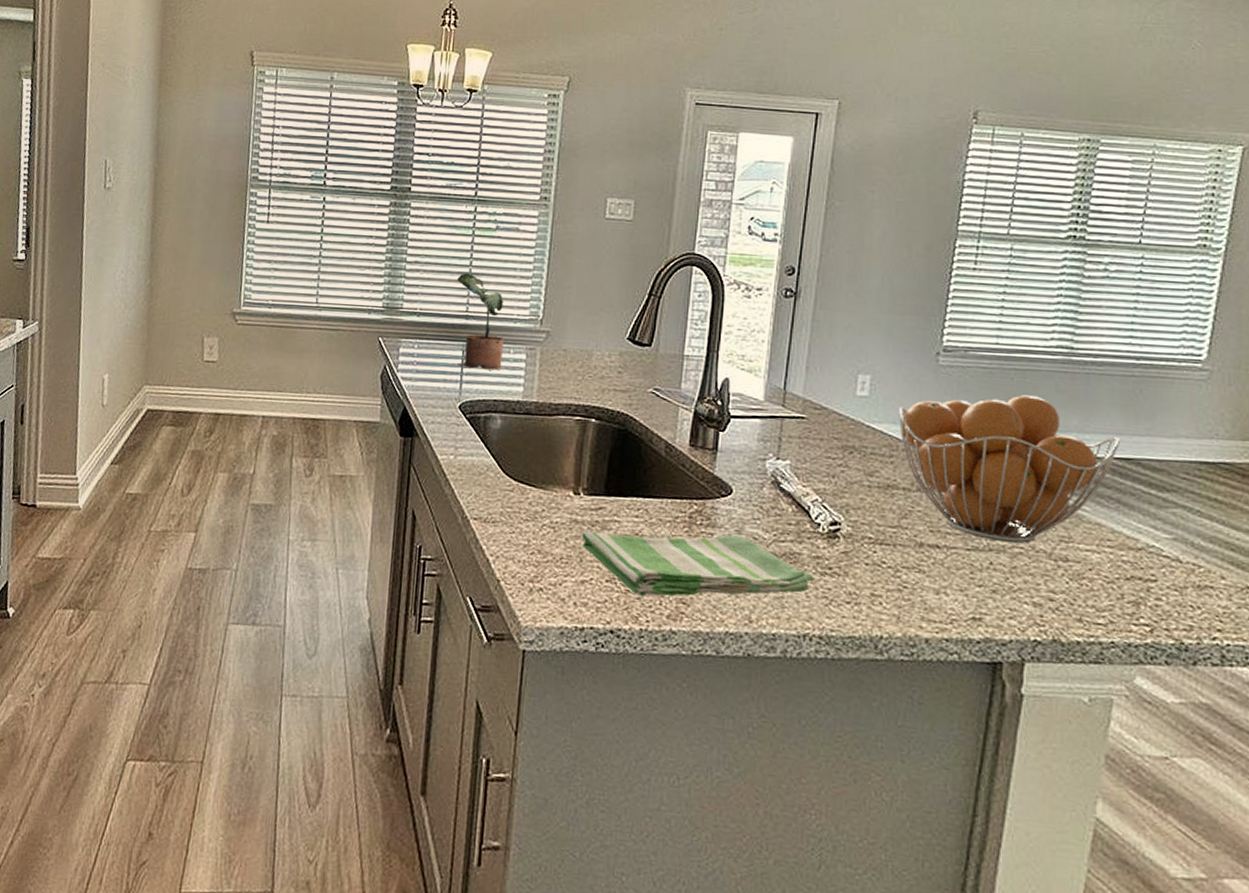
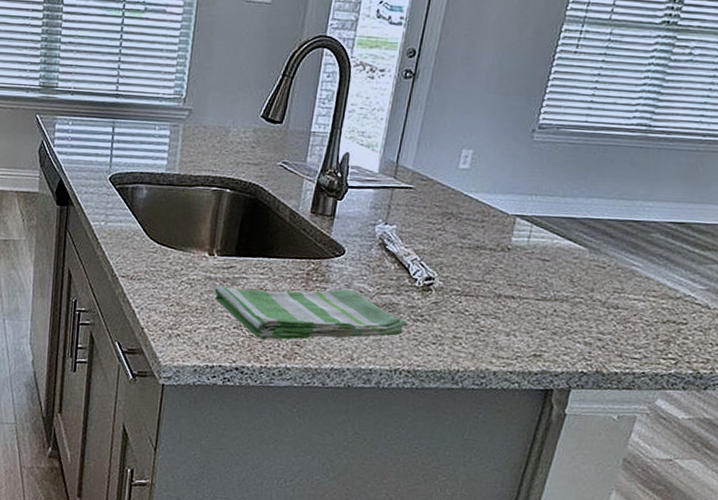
potted plant: present [457,273,504,371] -> none [108,53,151,146]
fruit basket: present [899,395,1120,544] -> none [493,167,677,295]

